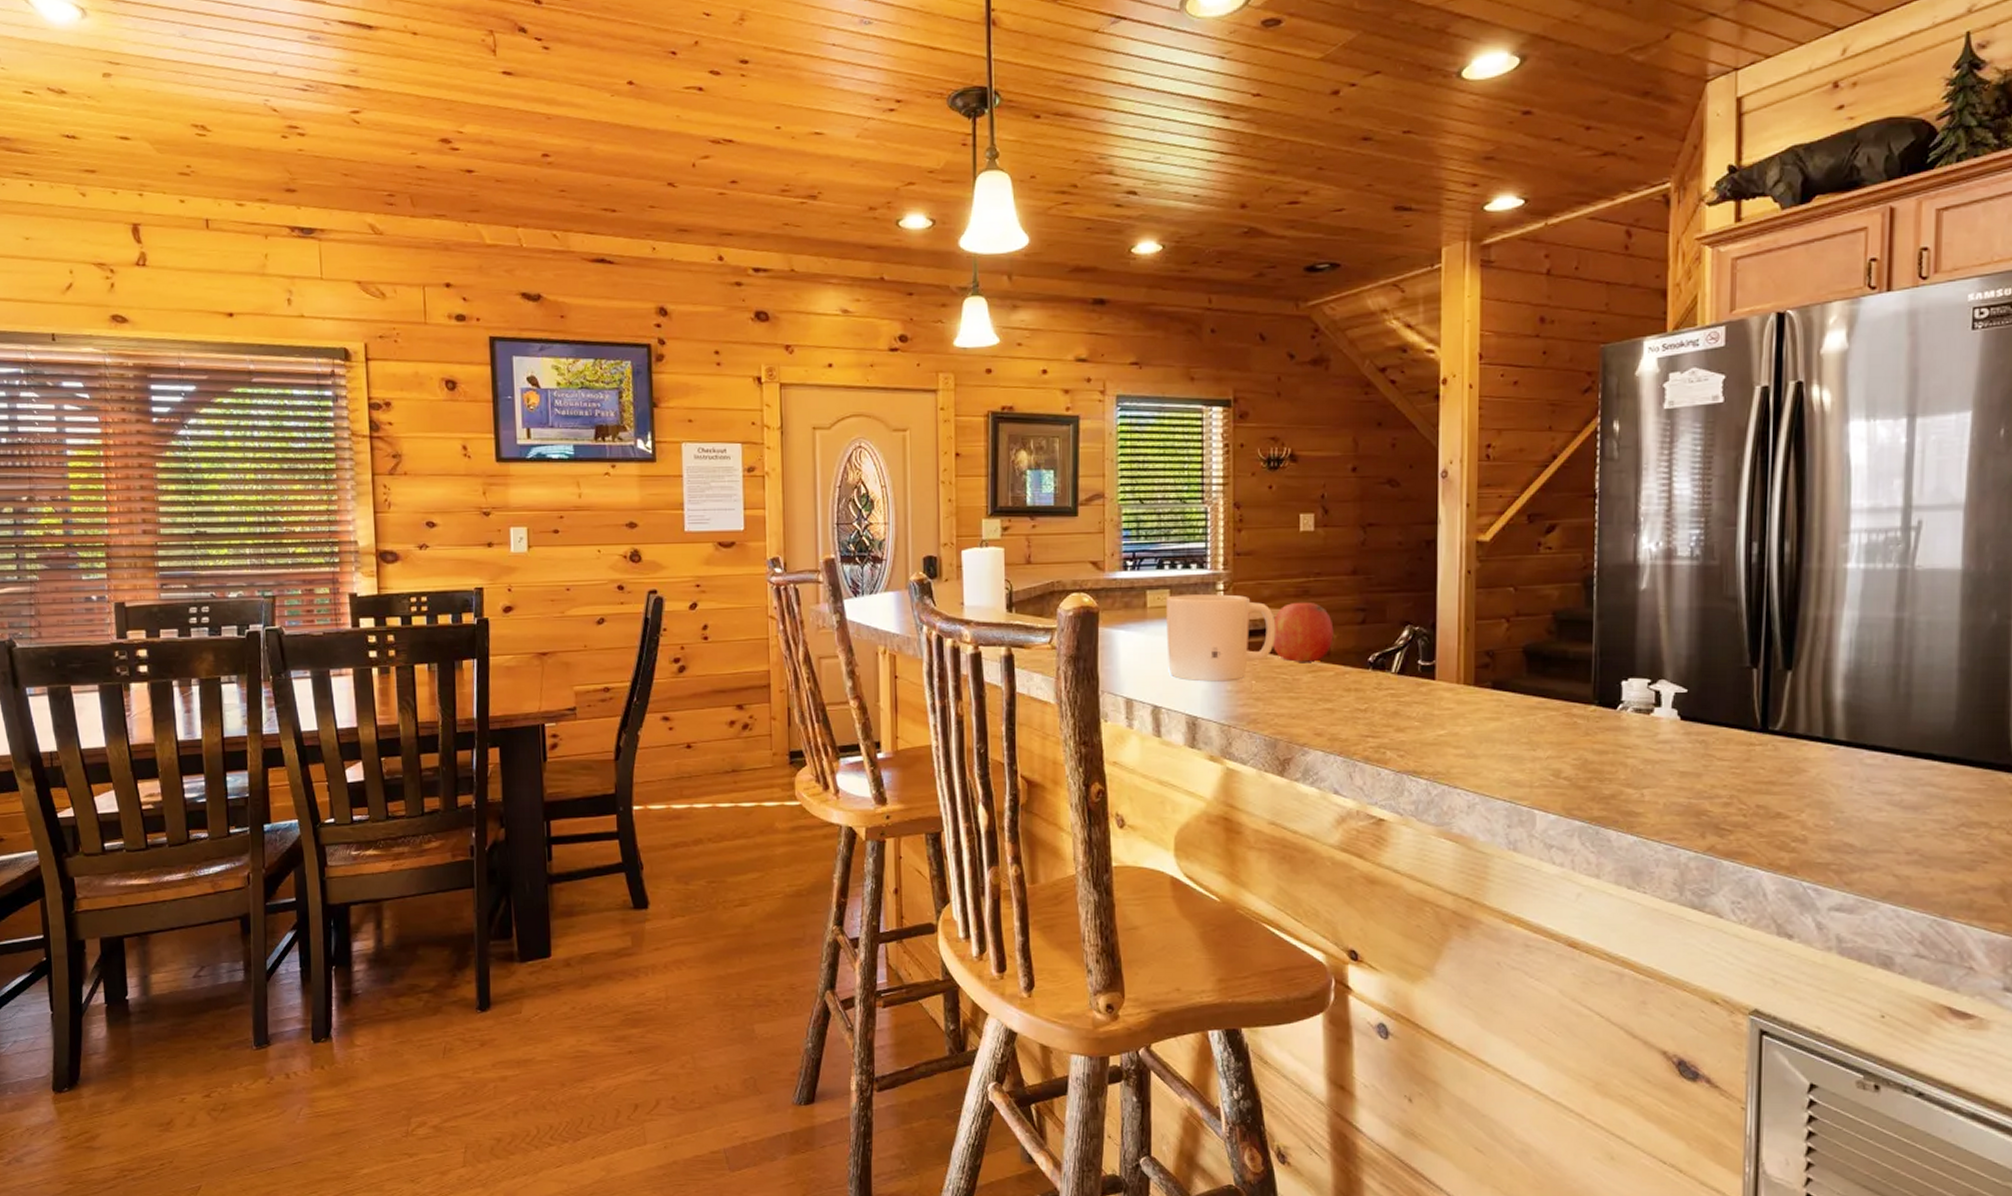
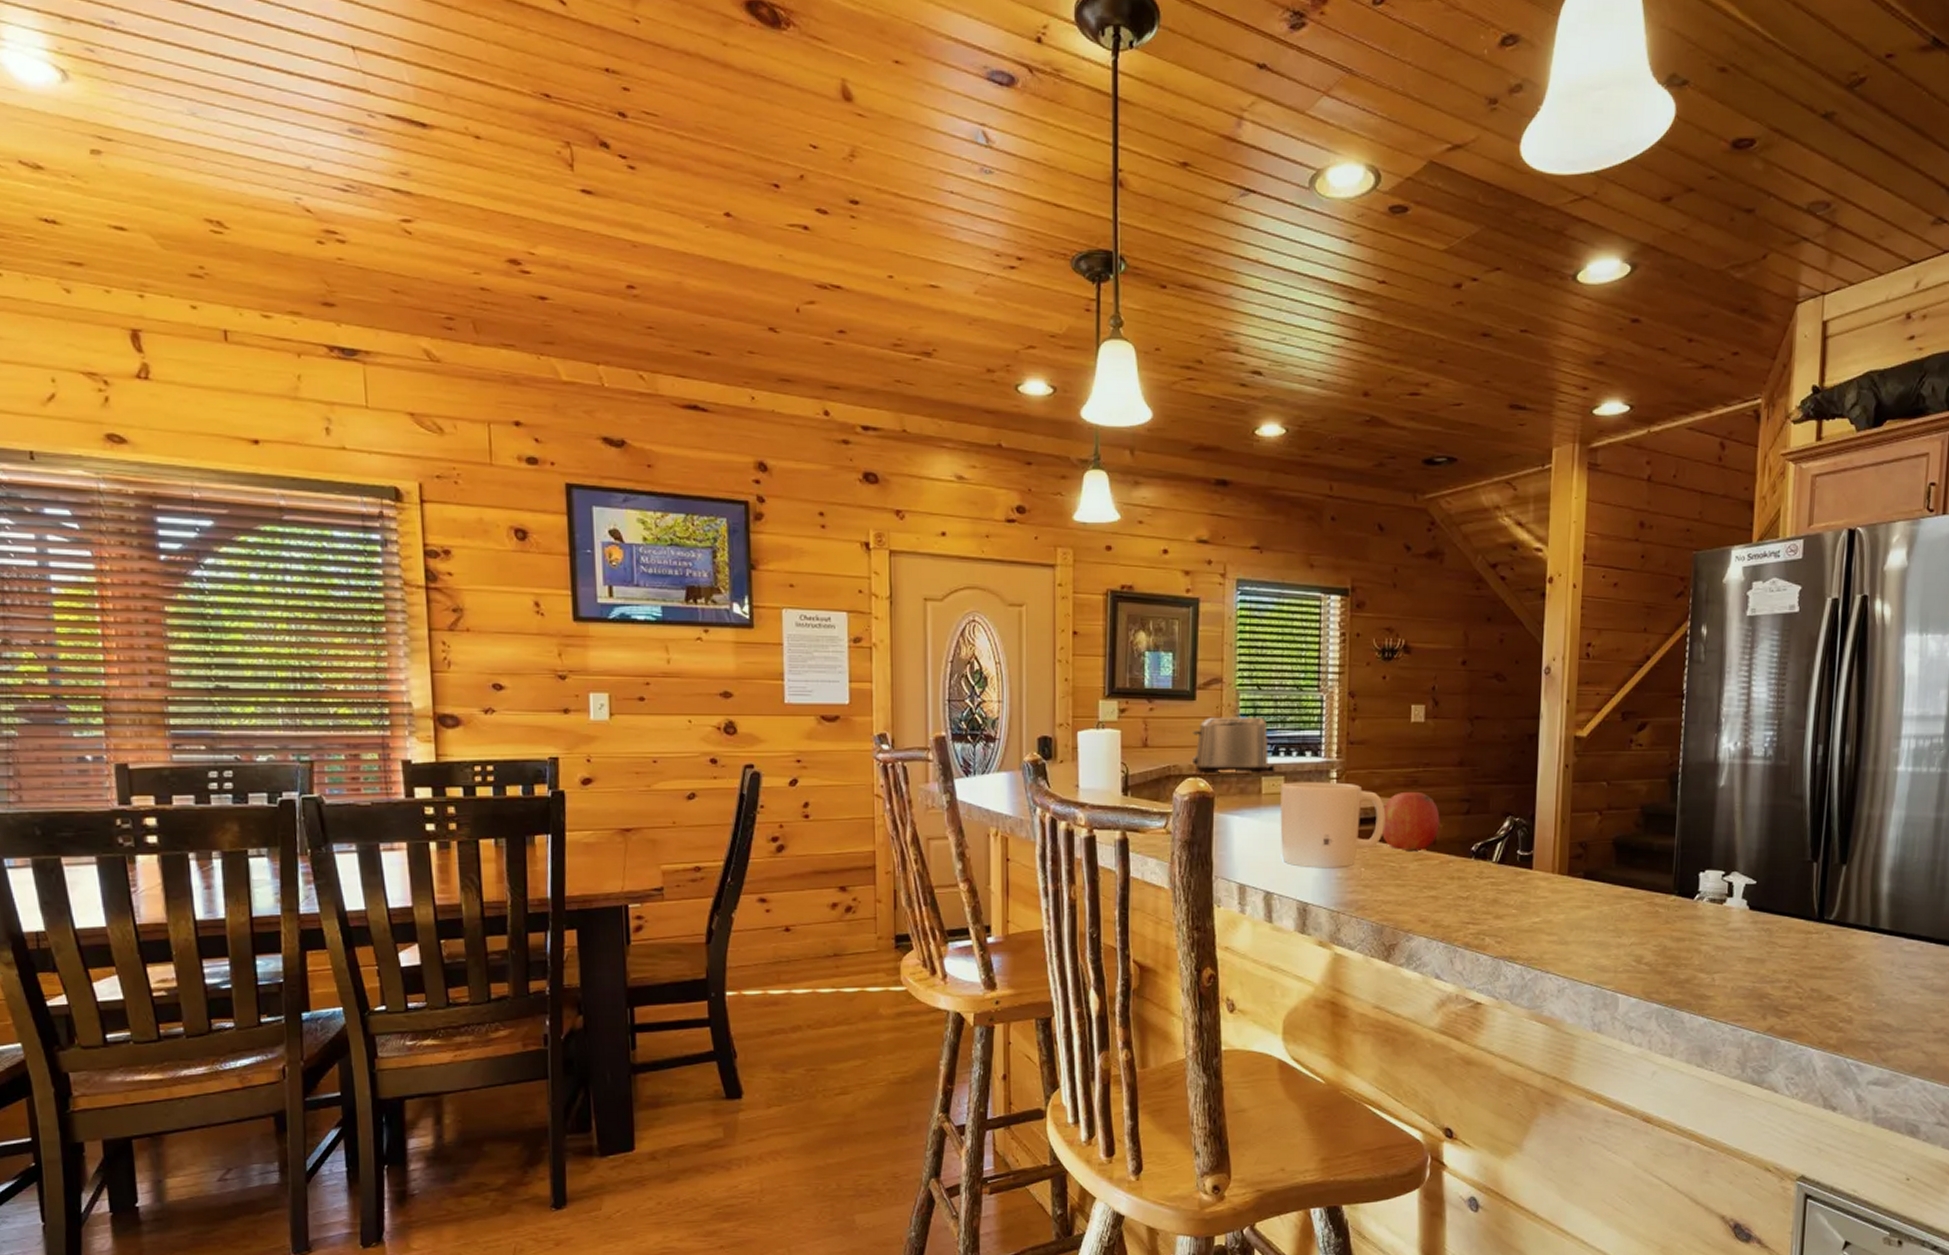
toaster: none [1075,531,1162,589] -> present [1192,717,1277,774]

